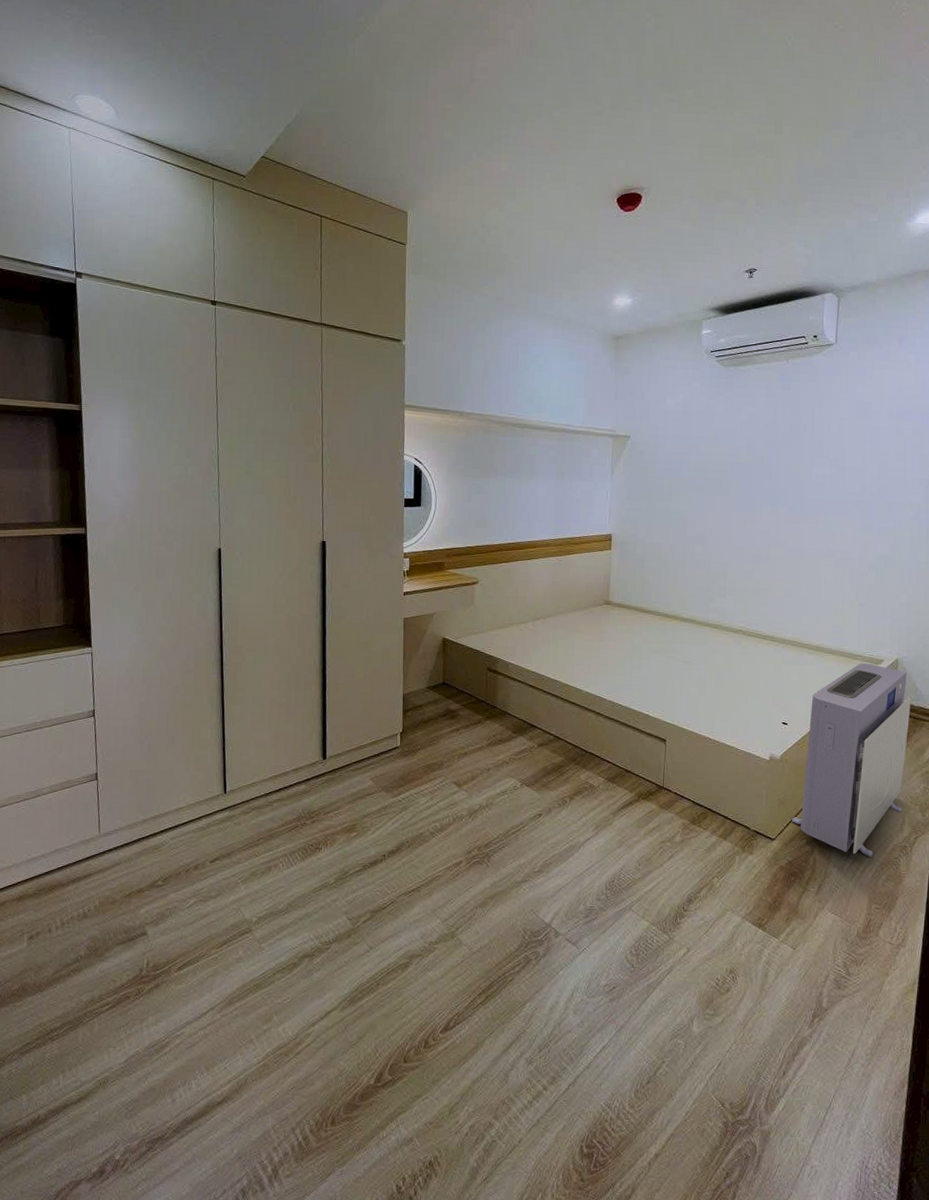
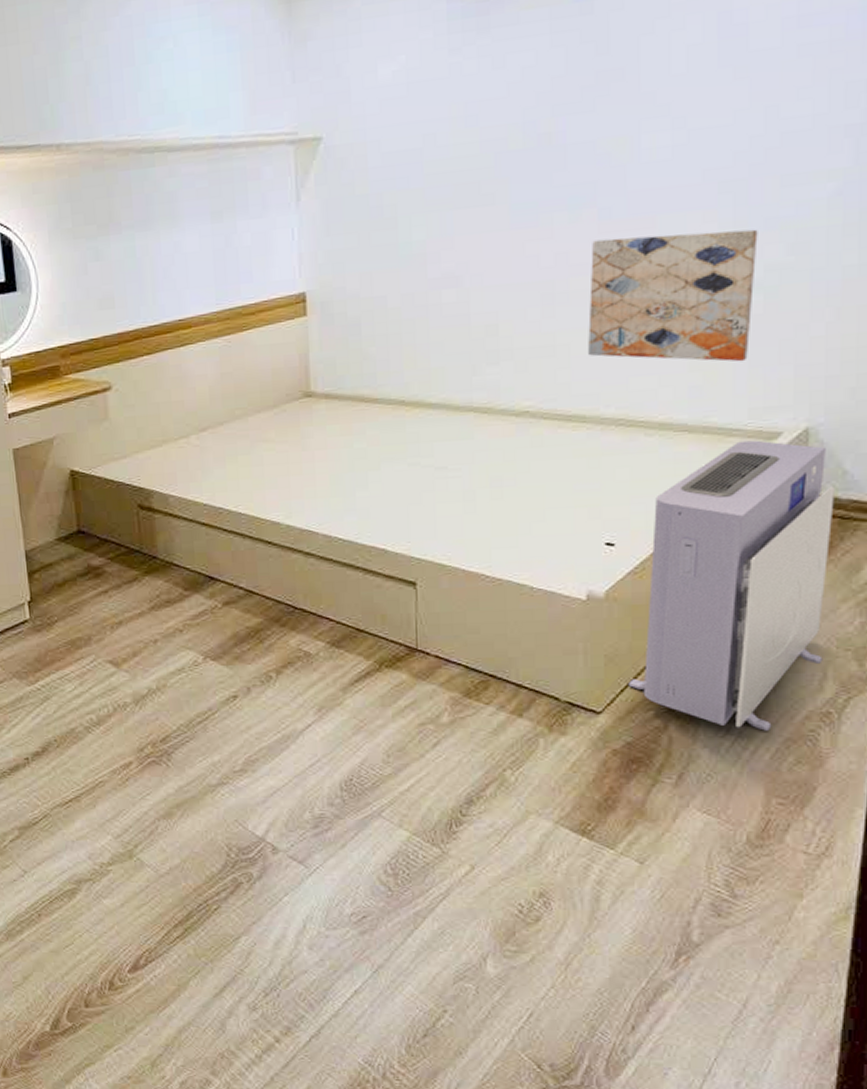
wall art: none [778,526,874,613] -> present [588,229,758,362]

